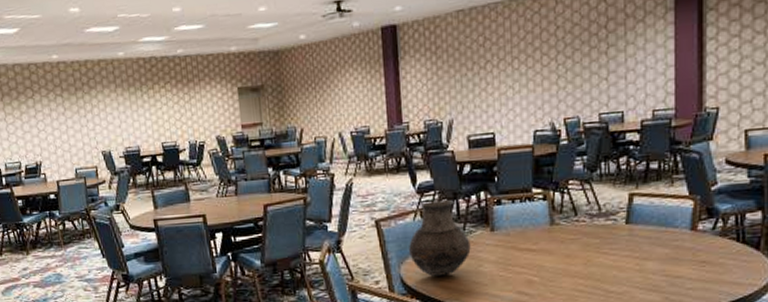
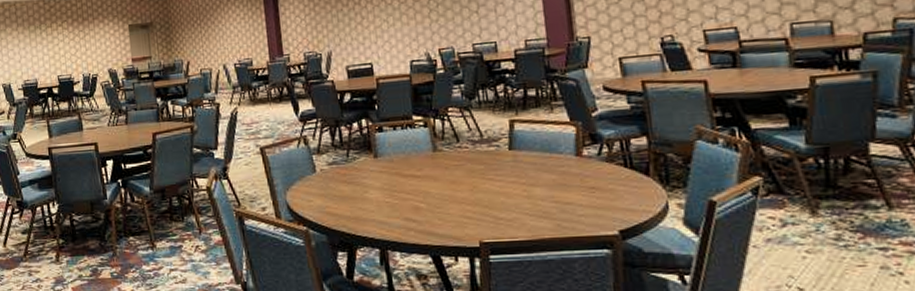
vase: present [409,199,471,276] -> none [294,127,356,203]

